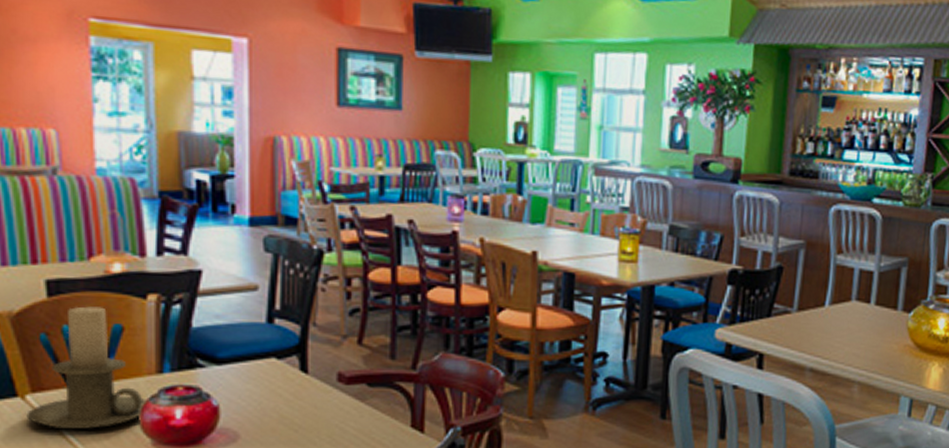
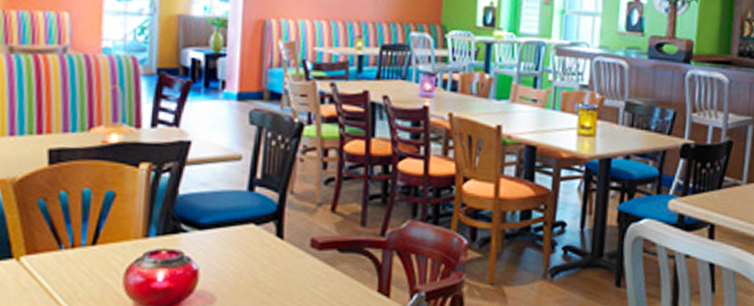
candle holder: present [26,306,147,430] -> none [19,174,132,291]

